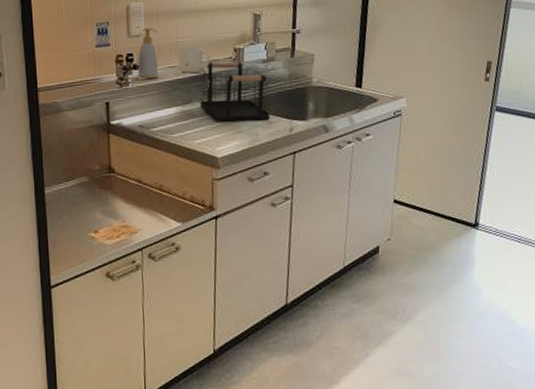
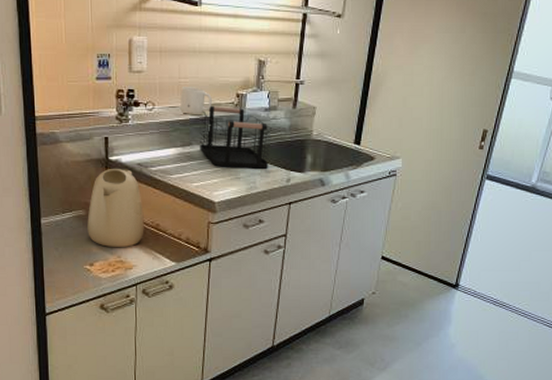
kettle: none [90,131,148,213] -> present [87,168,144,248]
soap bottle: present [137,28,158,80] -> none [137,64,161,118]

